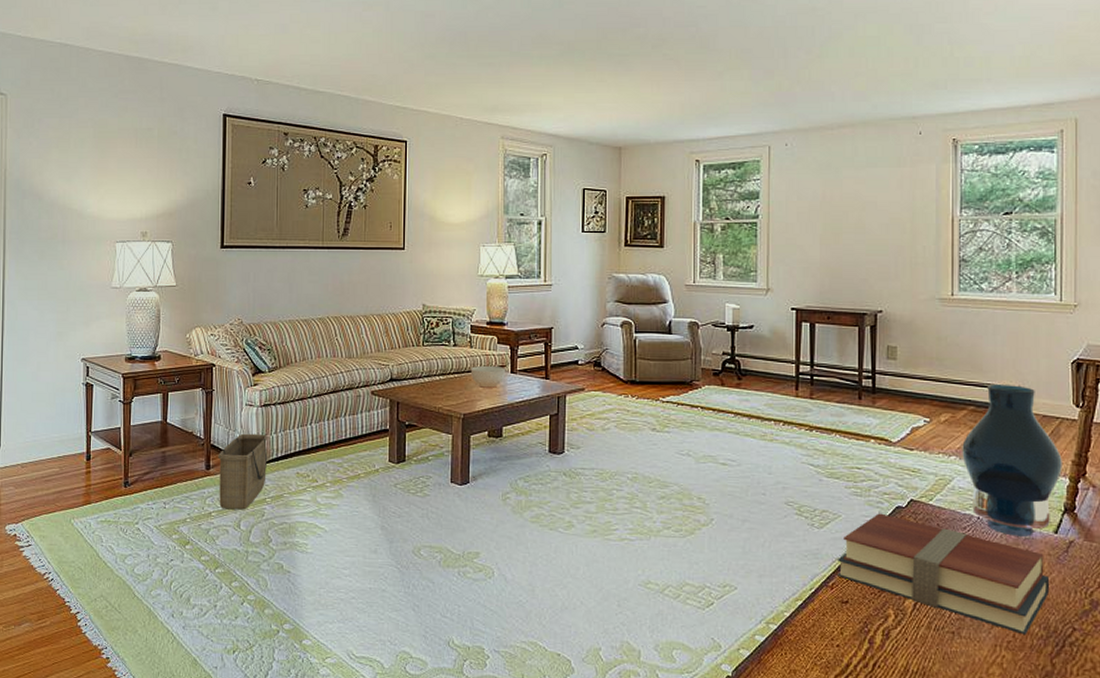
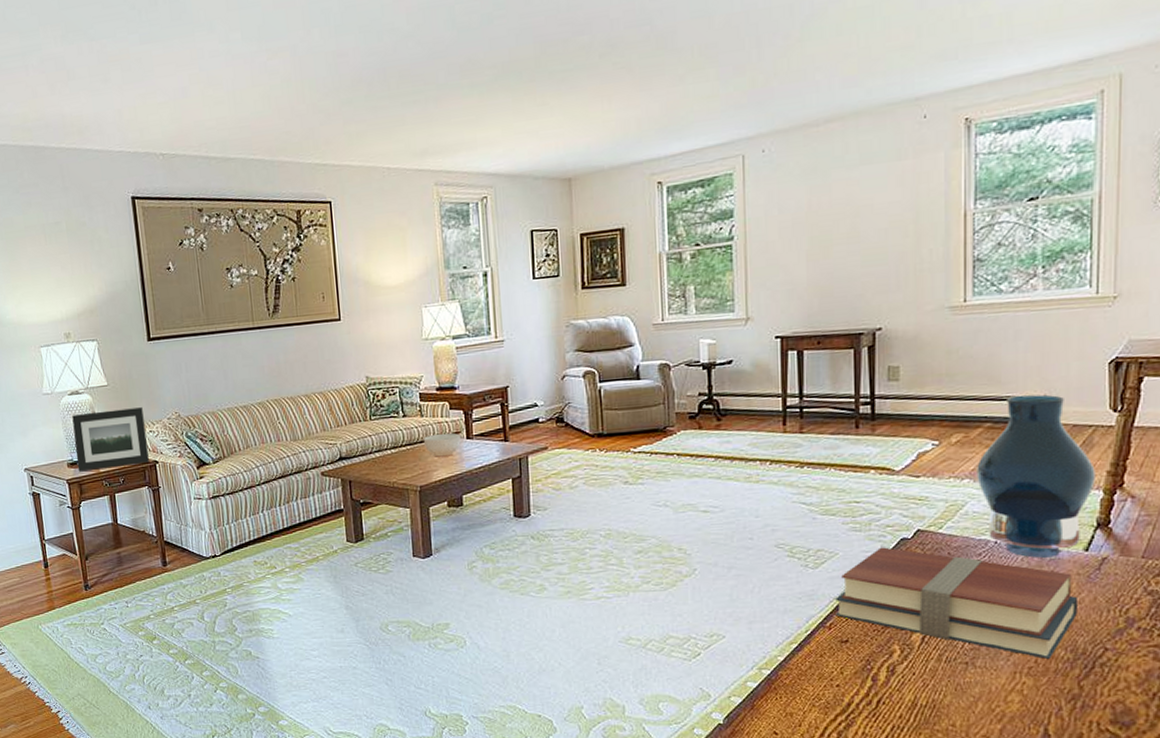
picture frame: none [135,310,207,367] -> present [72,407,149,472]
basket: present [218,433,268,510] -> none [173,526,224,603]

